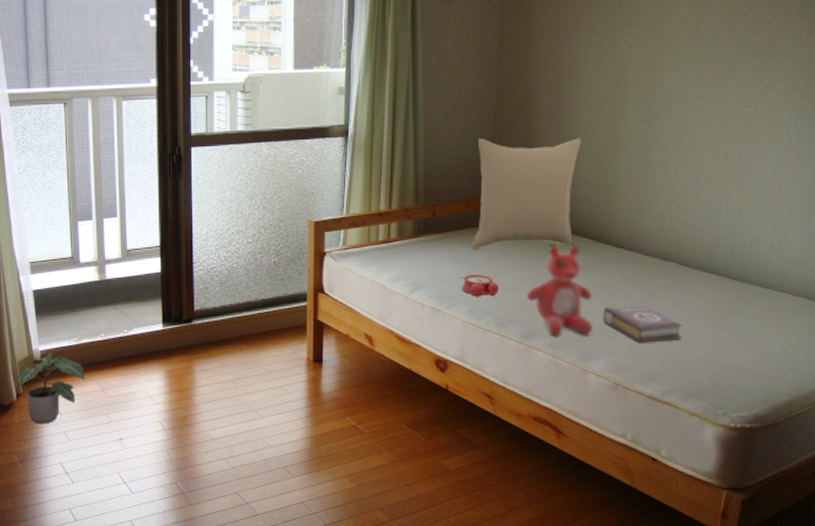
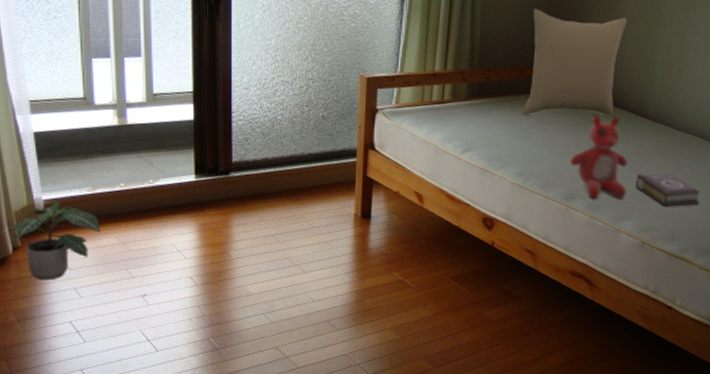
alarm clock: present [461,275,499,297] -> none [510,139,546,160]

